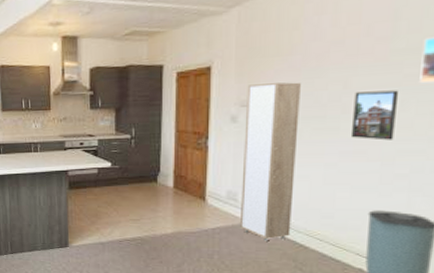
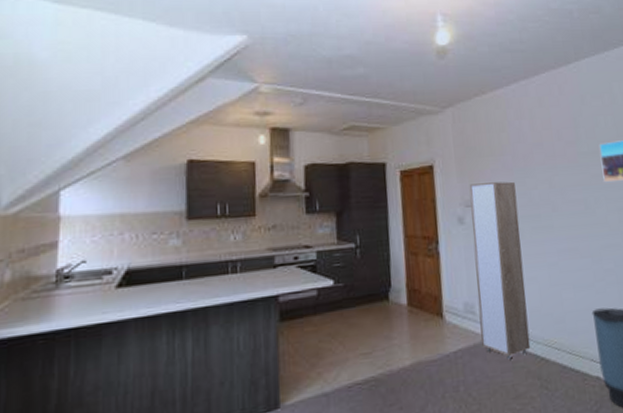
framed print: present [350,90,399,141] -> none [559,189,596,237]

